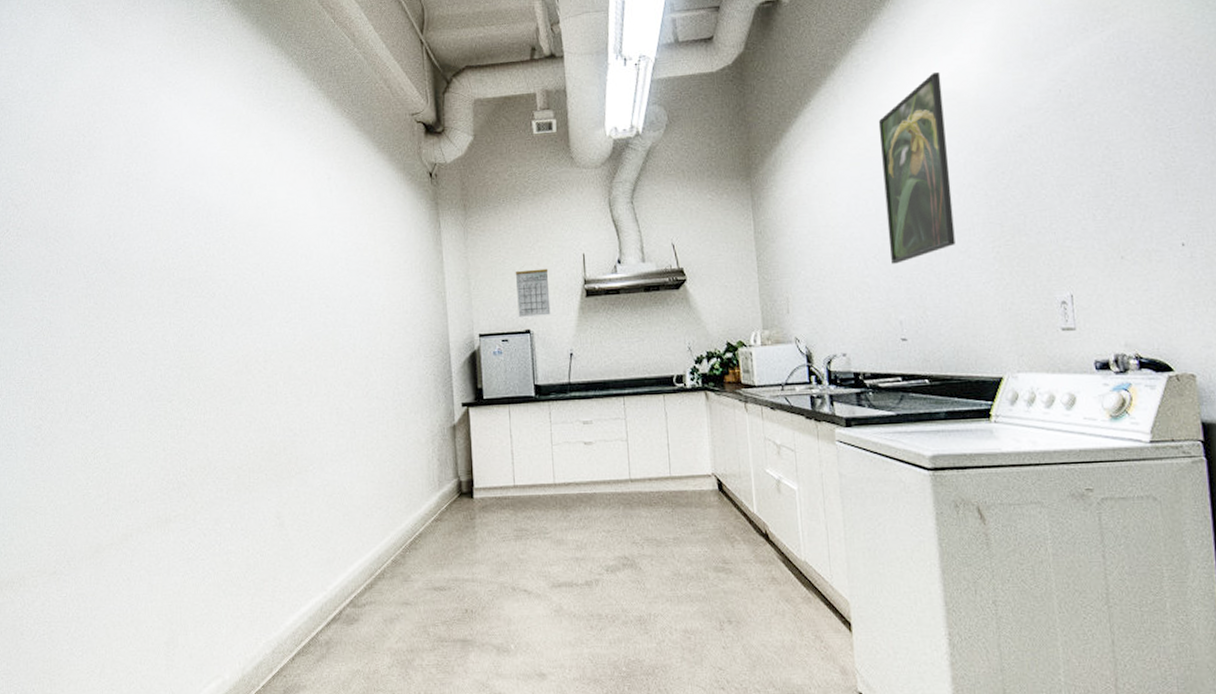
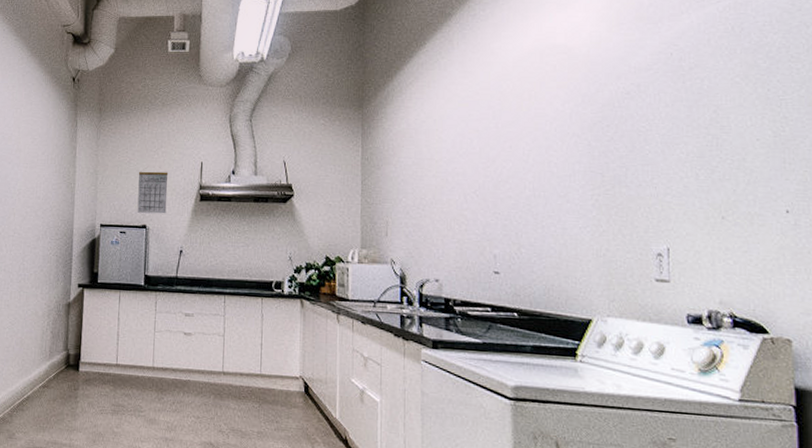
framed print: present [878,72,956,264] -> none [489,28,555,201]

